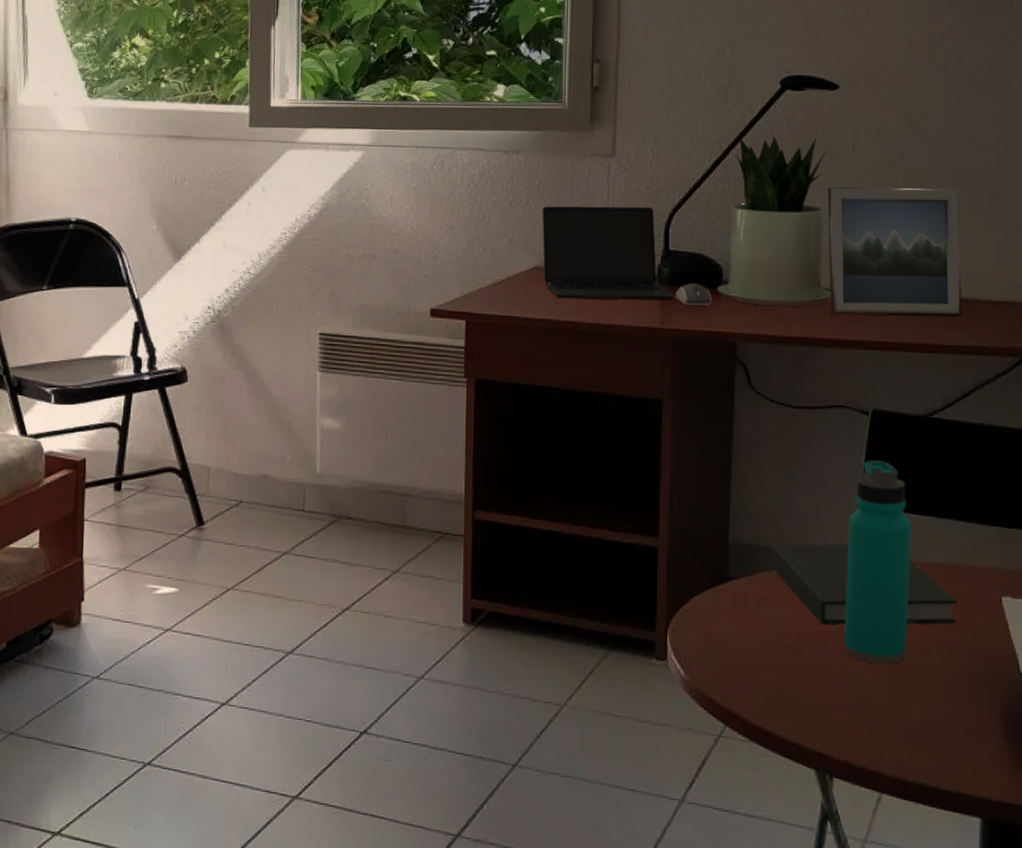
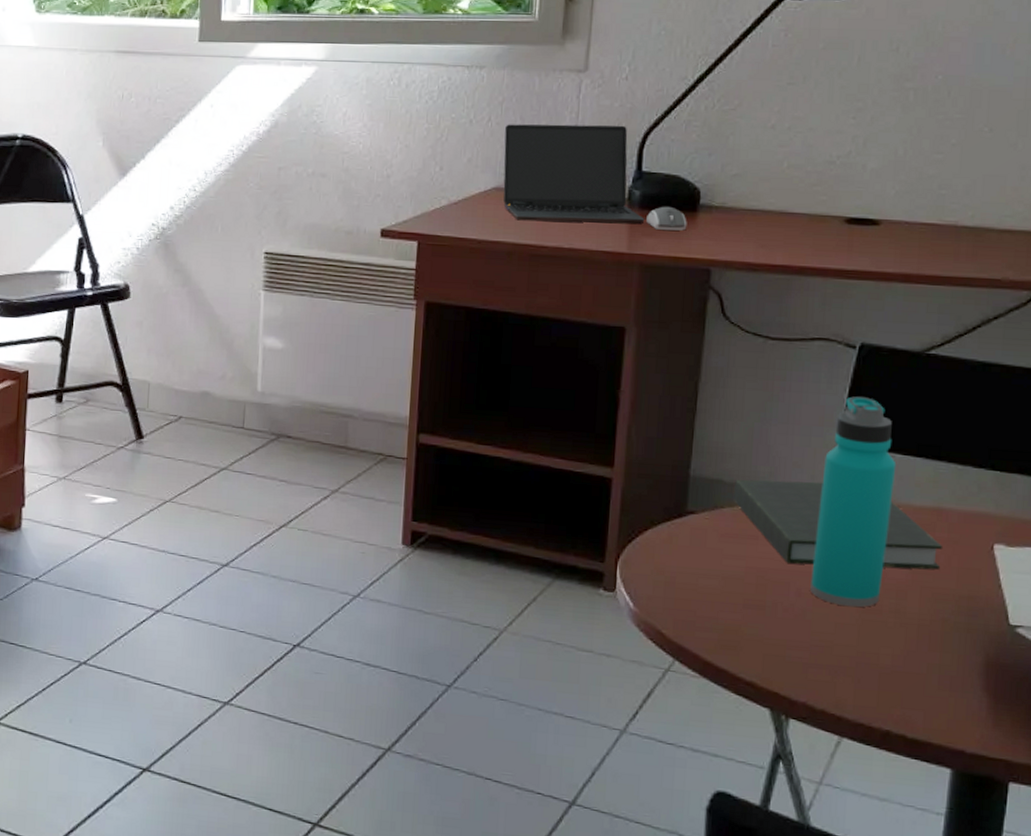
planter: present [716,136,831,307] -> none [692,50,830,234]
picture frame: present [828,187,962,318] -> none [818,104,980,248]

